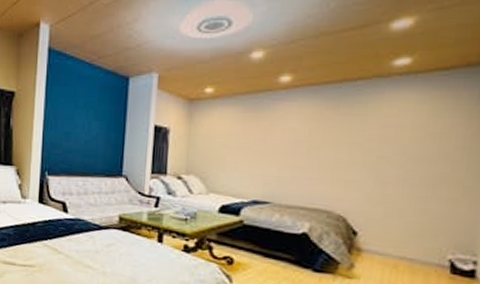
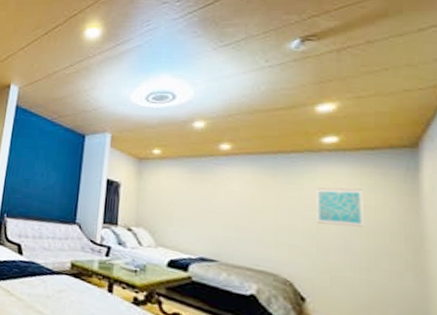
wall art: none [377,115,431,157] -> present [315,187,363,227]

